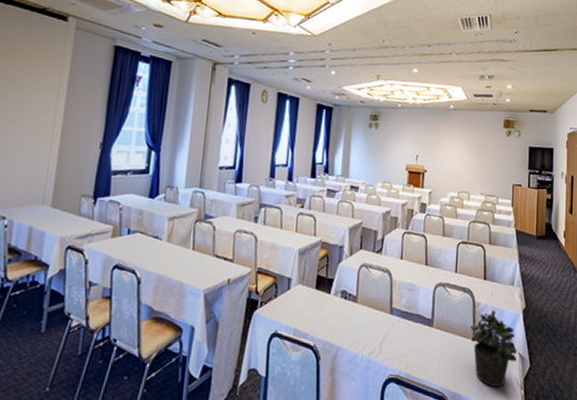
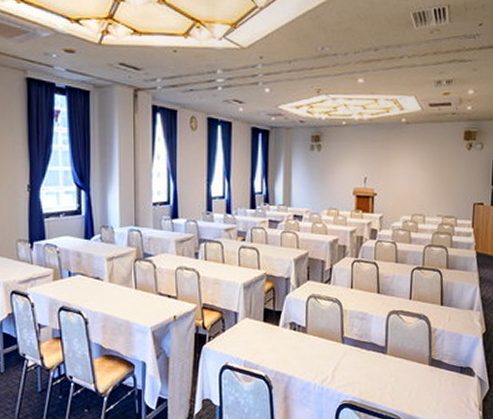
potted plant: present [470,310,518,388] -> none [425,335,476,410]

